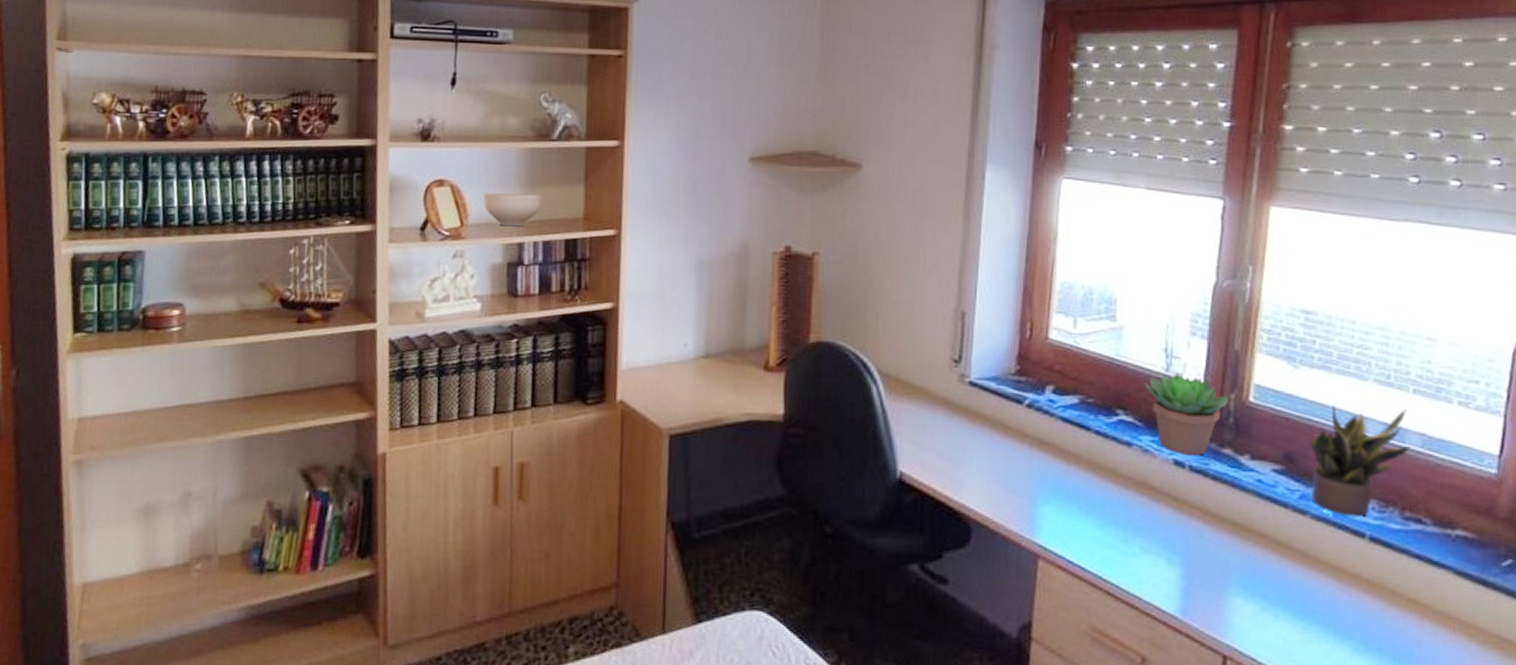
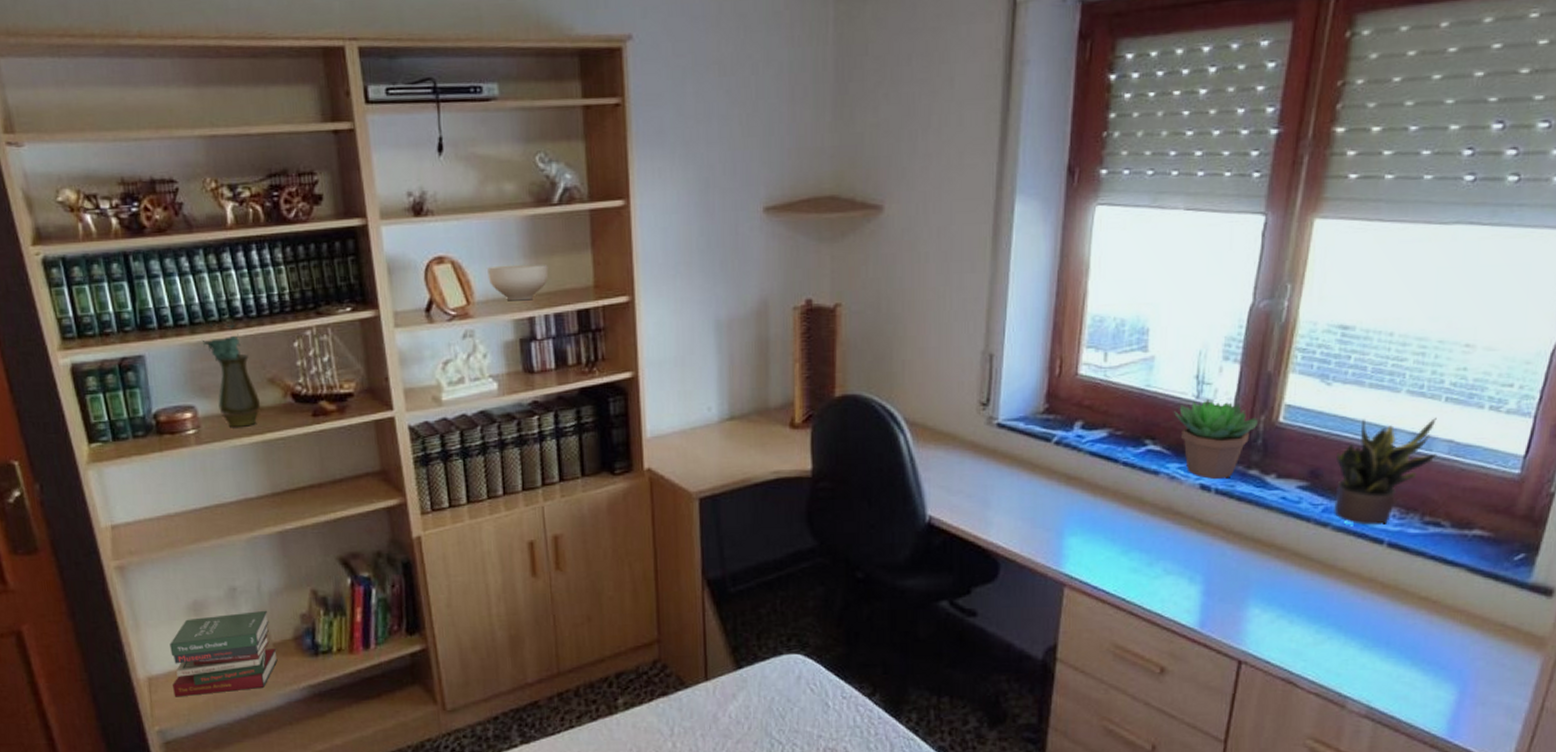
books: none [106,519,221,609] -> present [170,610,278,697]
vase: none [201,224,249,328] -> present [197,321,261,427]

